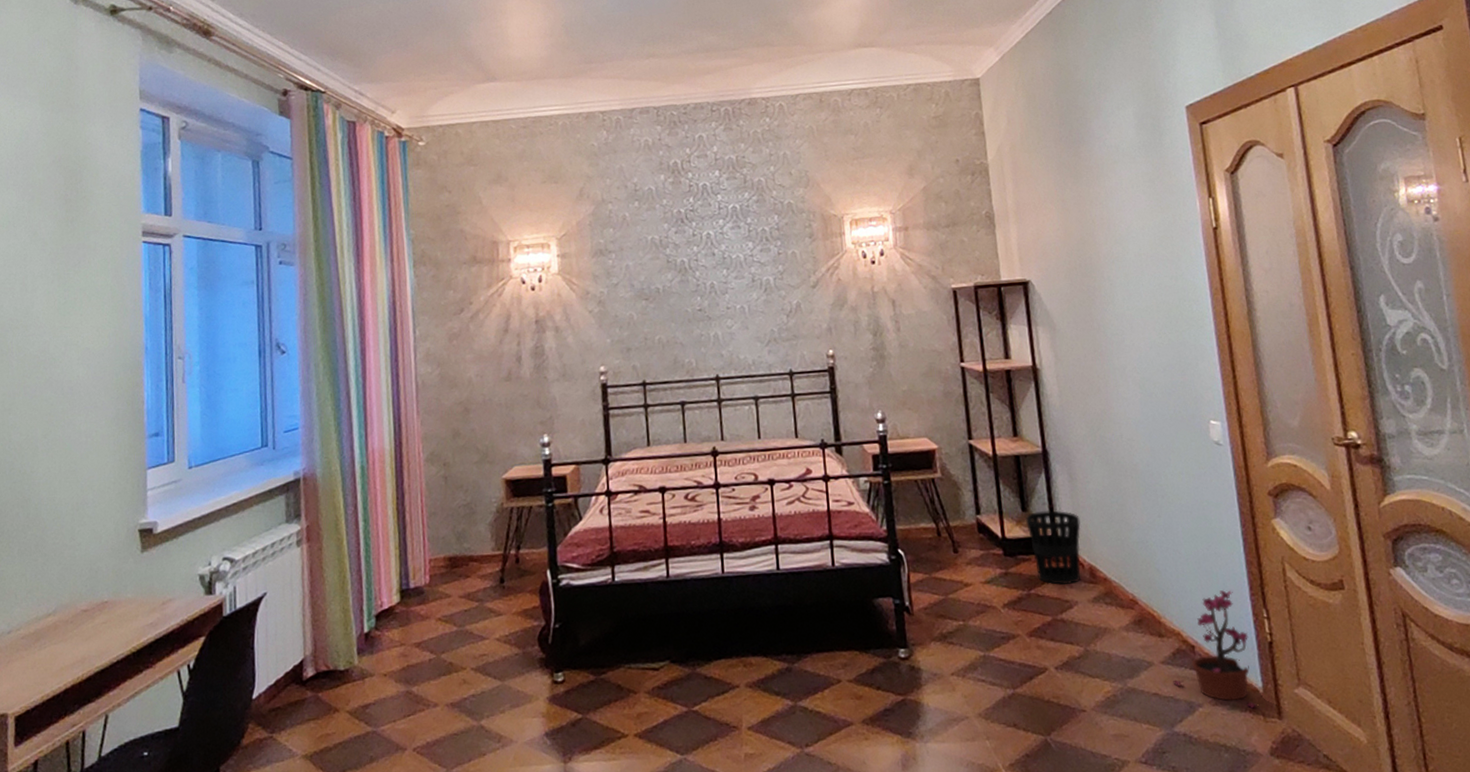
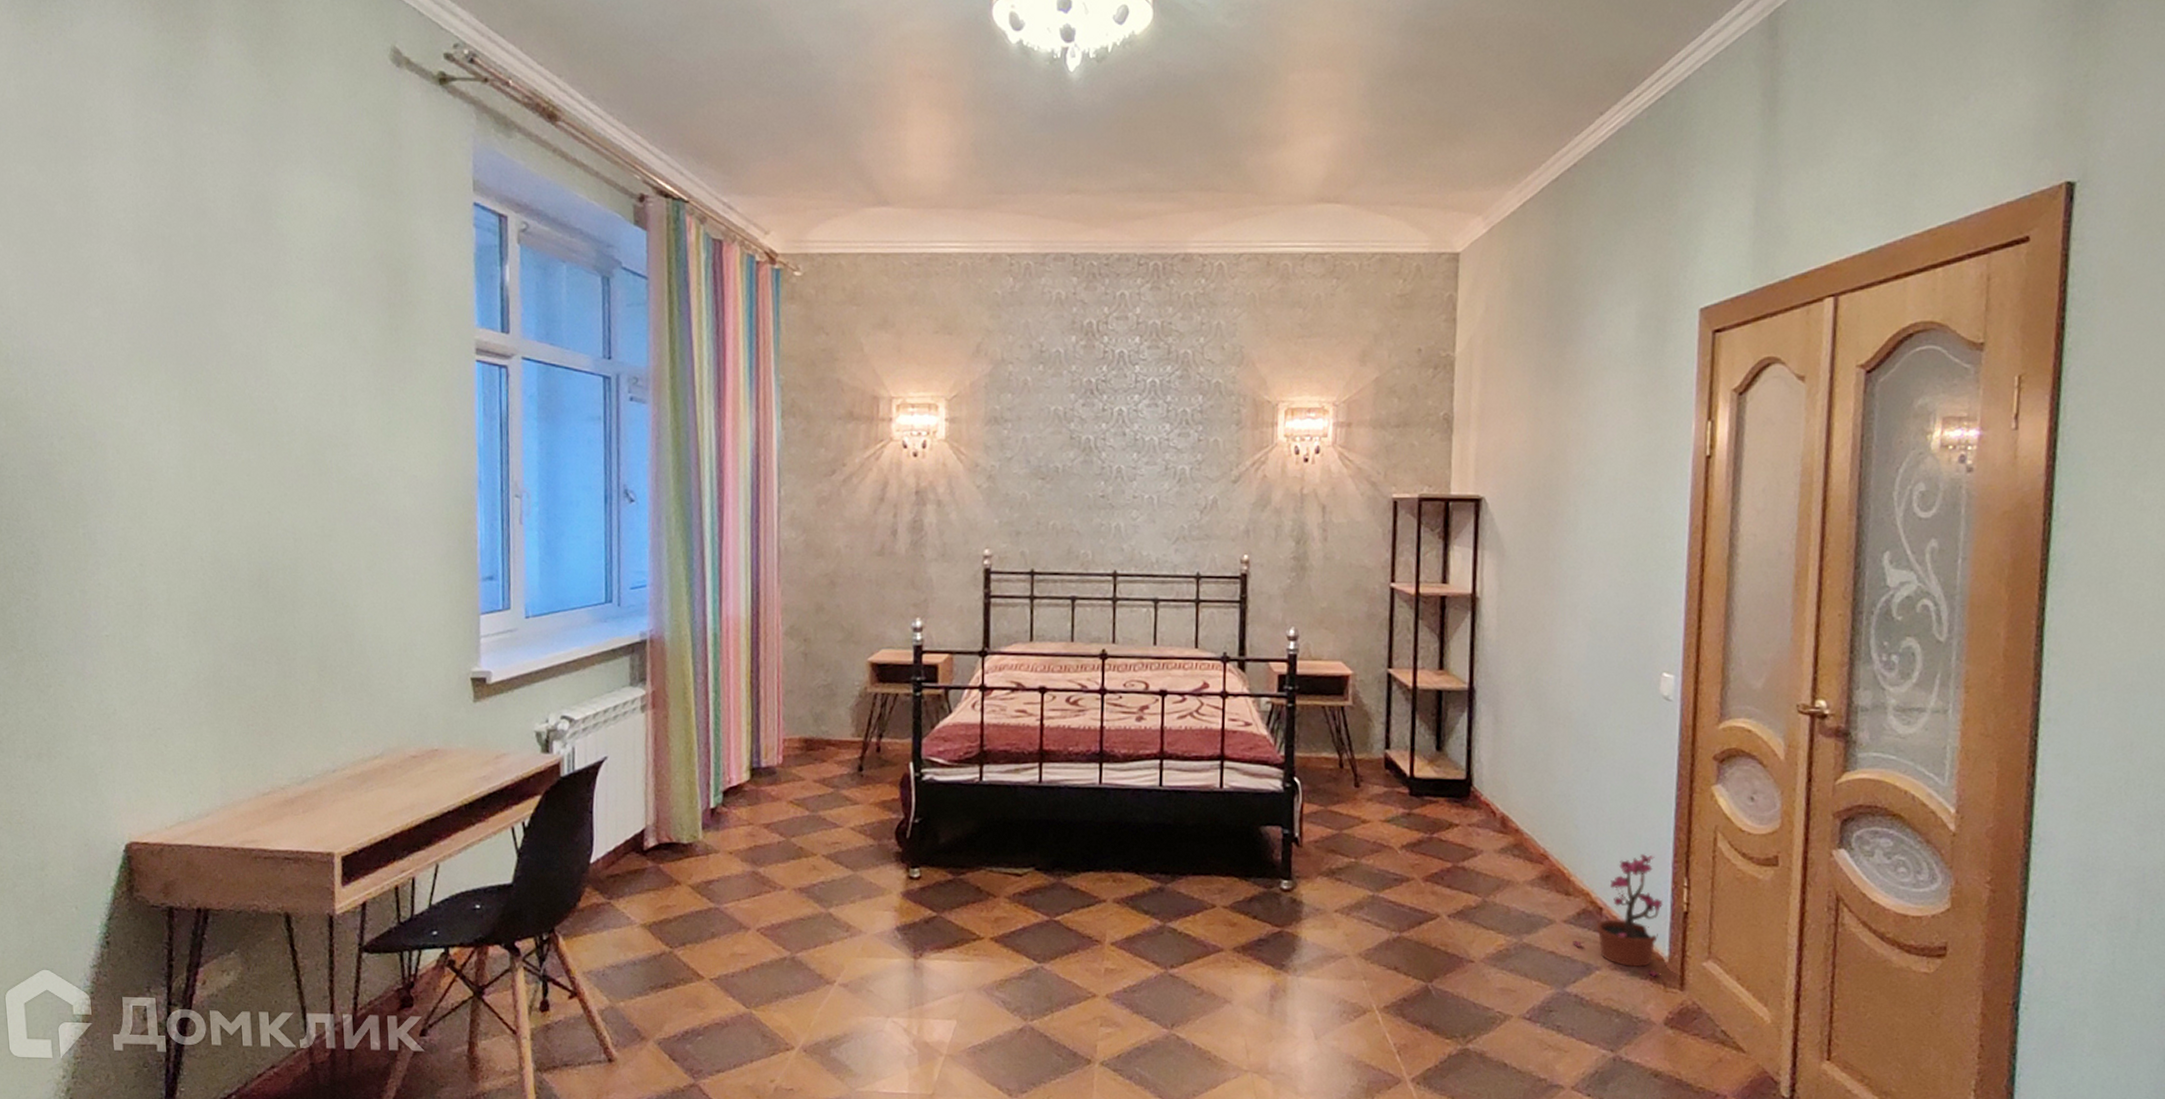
wastebasket: present [1025,510,1081,586] -> none [1438,752,1499,832]

